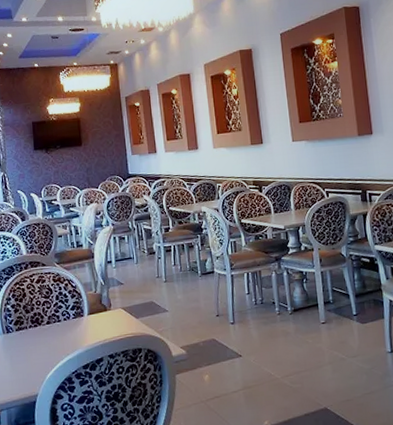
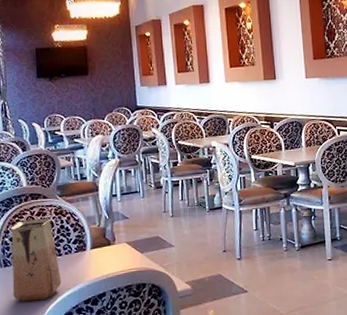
vase: none [11,285,61,367] -> present [9,218,62,302]

